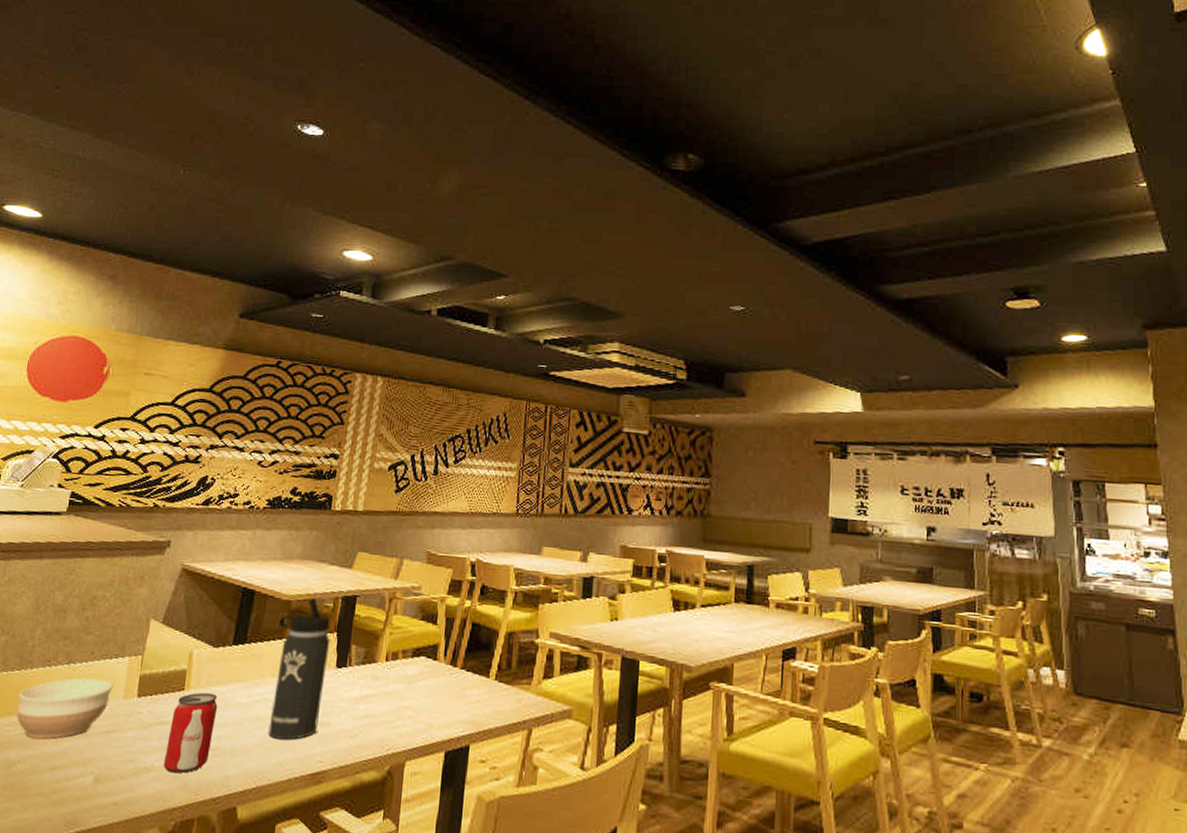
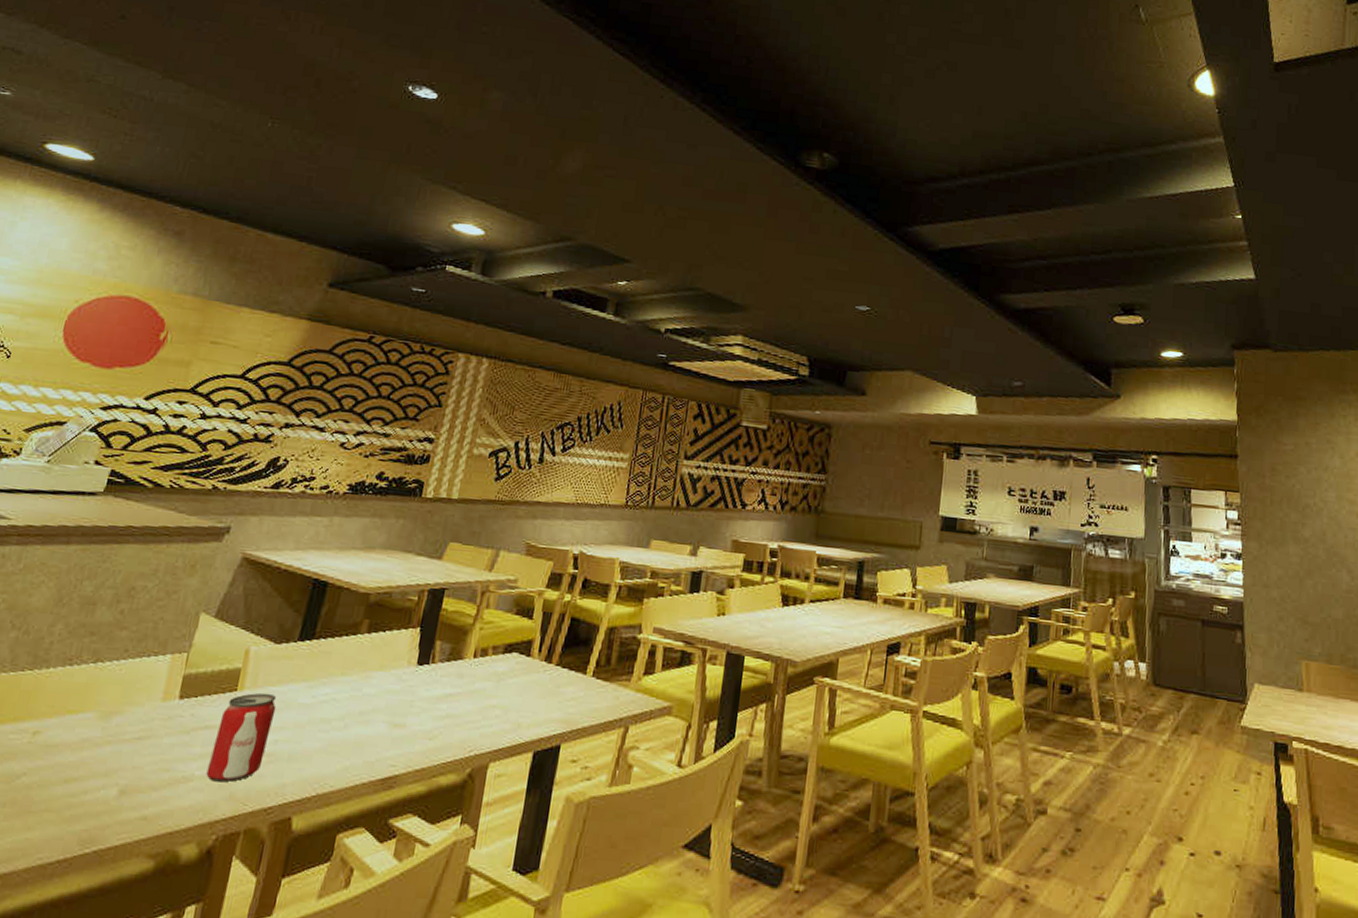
bowl: present [16,678,114,739] -> none [24,678,151,748]
thermos bottle: present [268,597,331,740] -> none [334,589,414,744]

